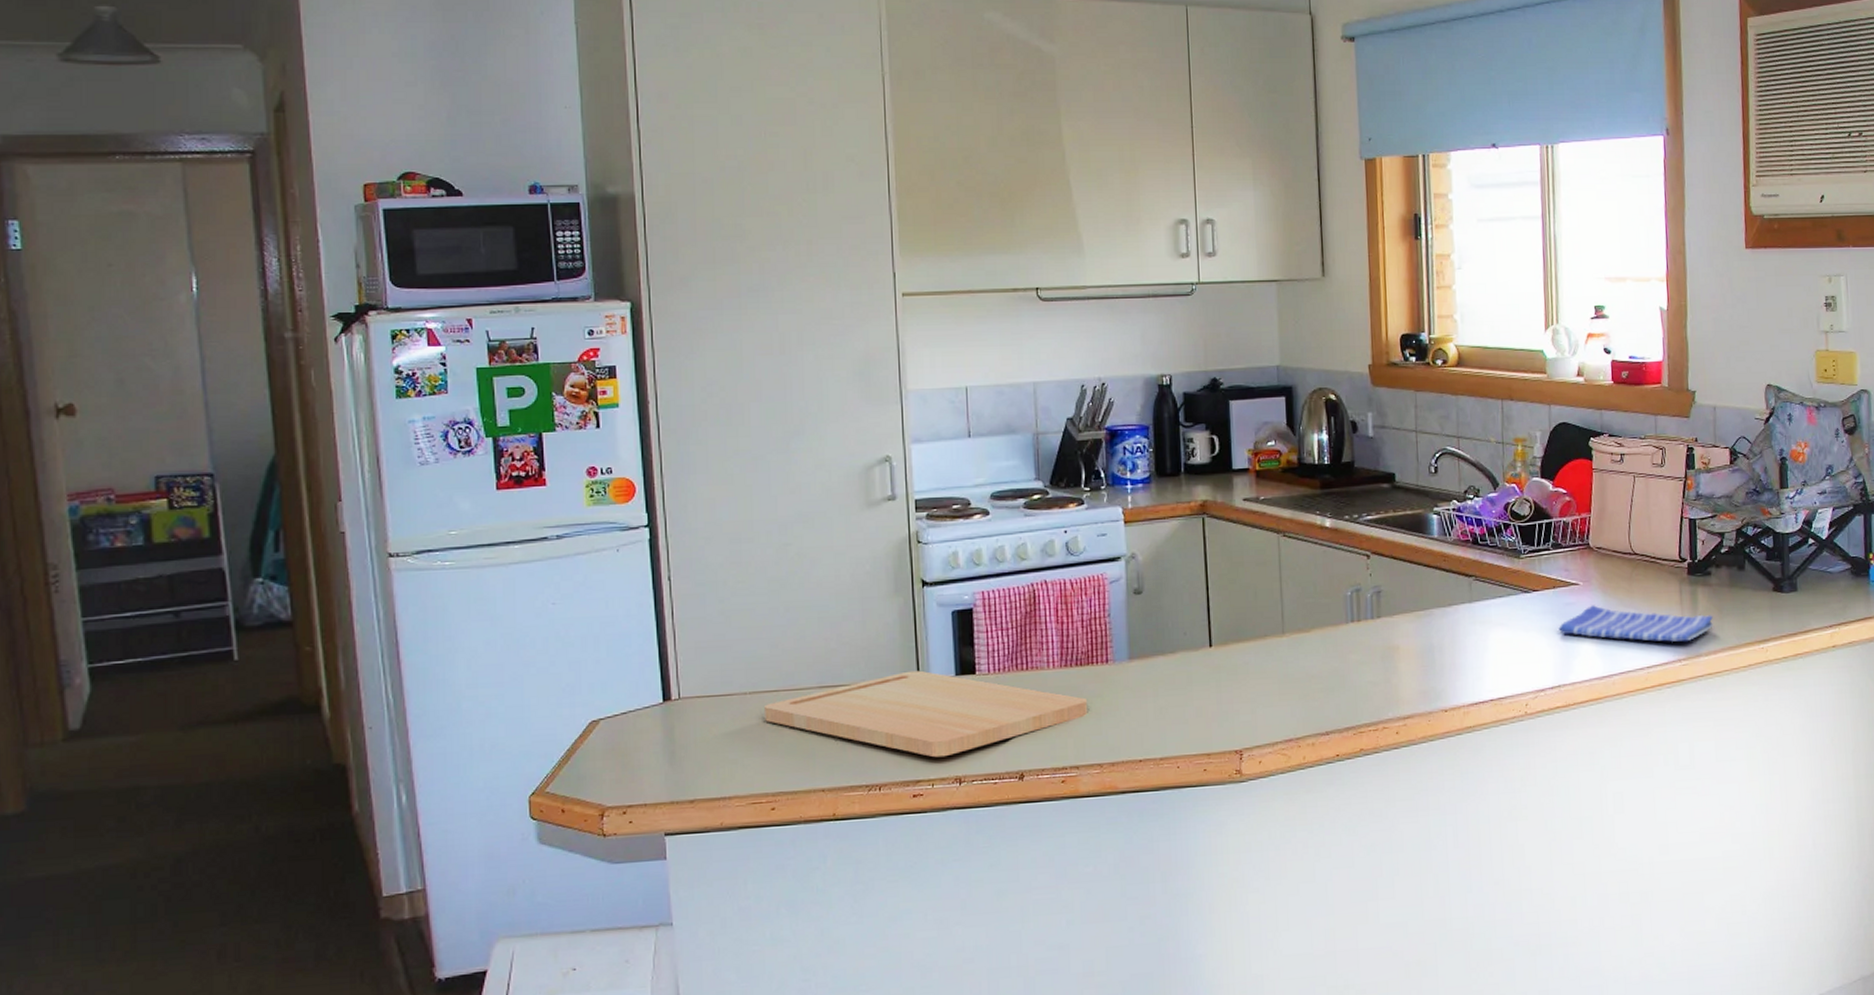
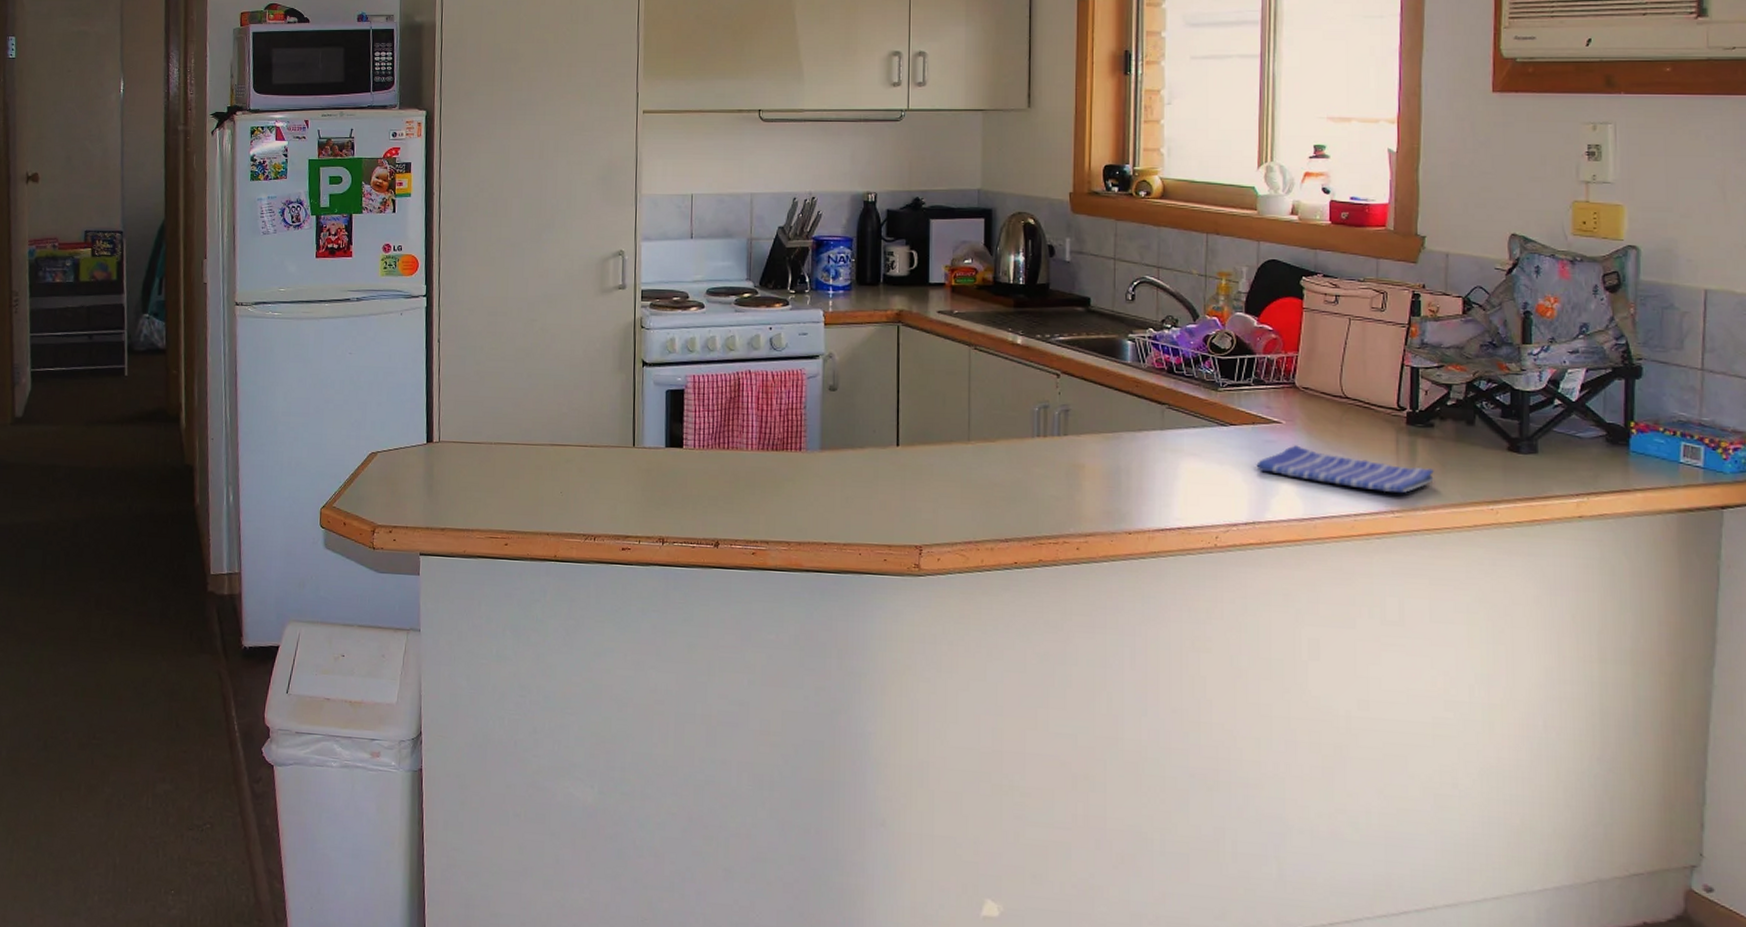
cutting board: present [765,670,1088,758] -> none [505,439,781,518]

